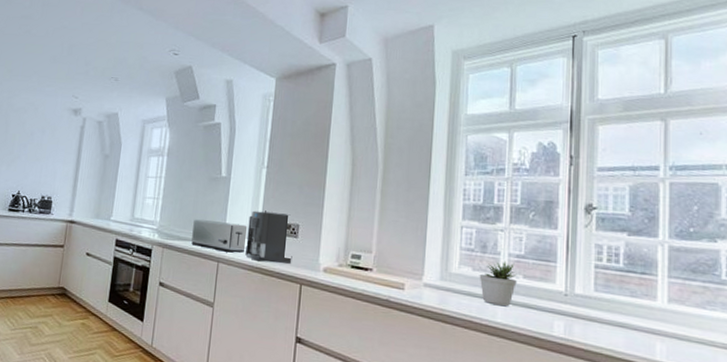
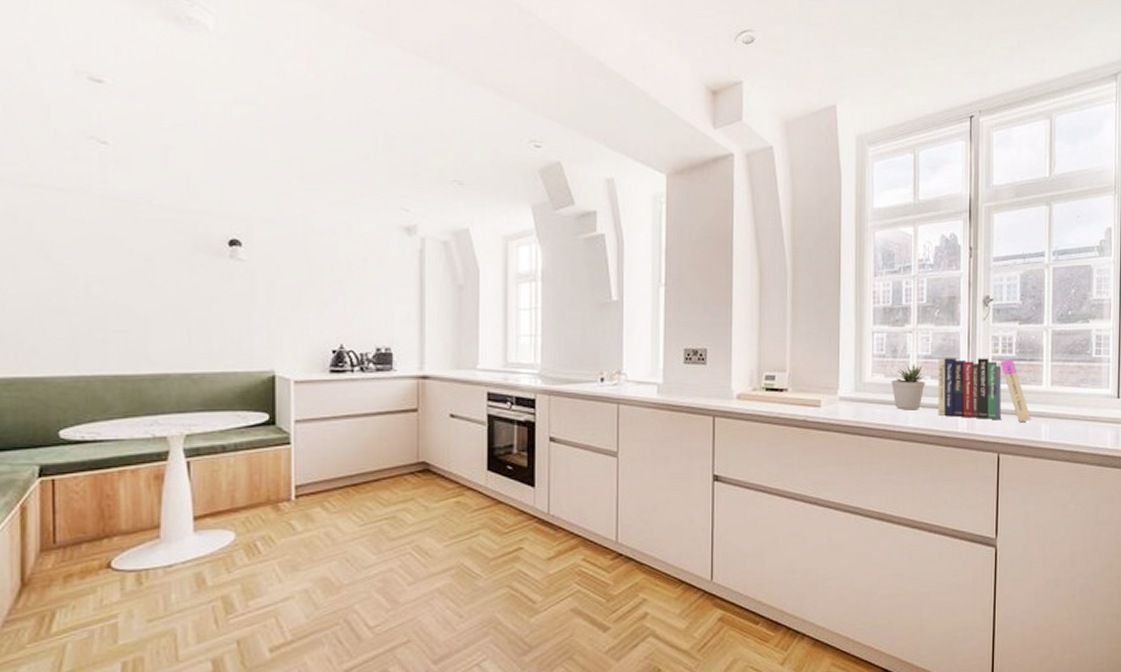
toaster: present [191,219,248,253] -> none [584,356,649,391]
coffee machine: present [245,210,292,265] -> none [649,338,702,397]
books: none [530,259,642,337] -> present [937,358,1031,423]

